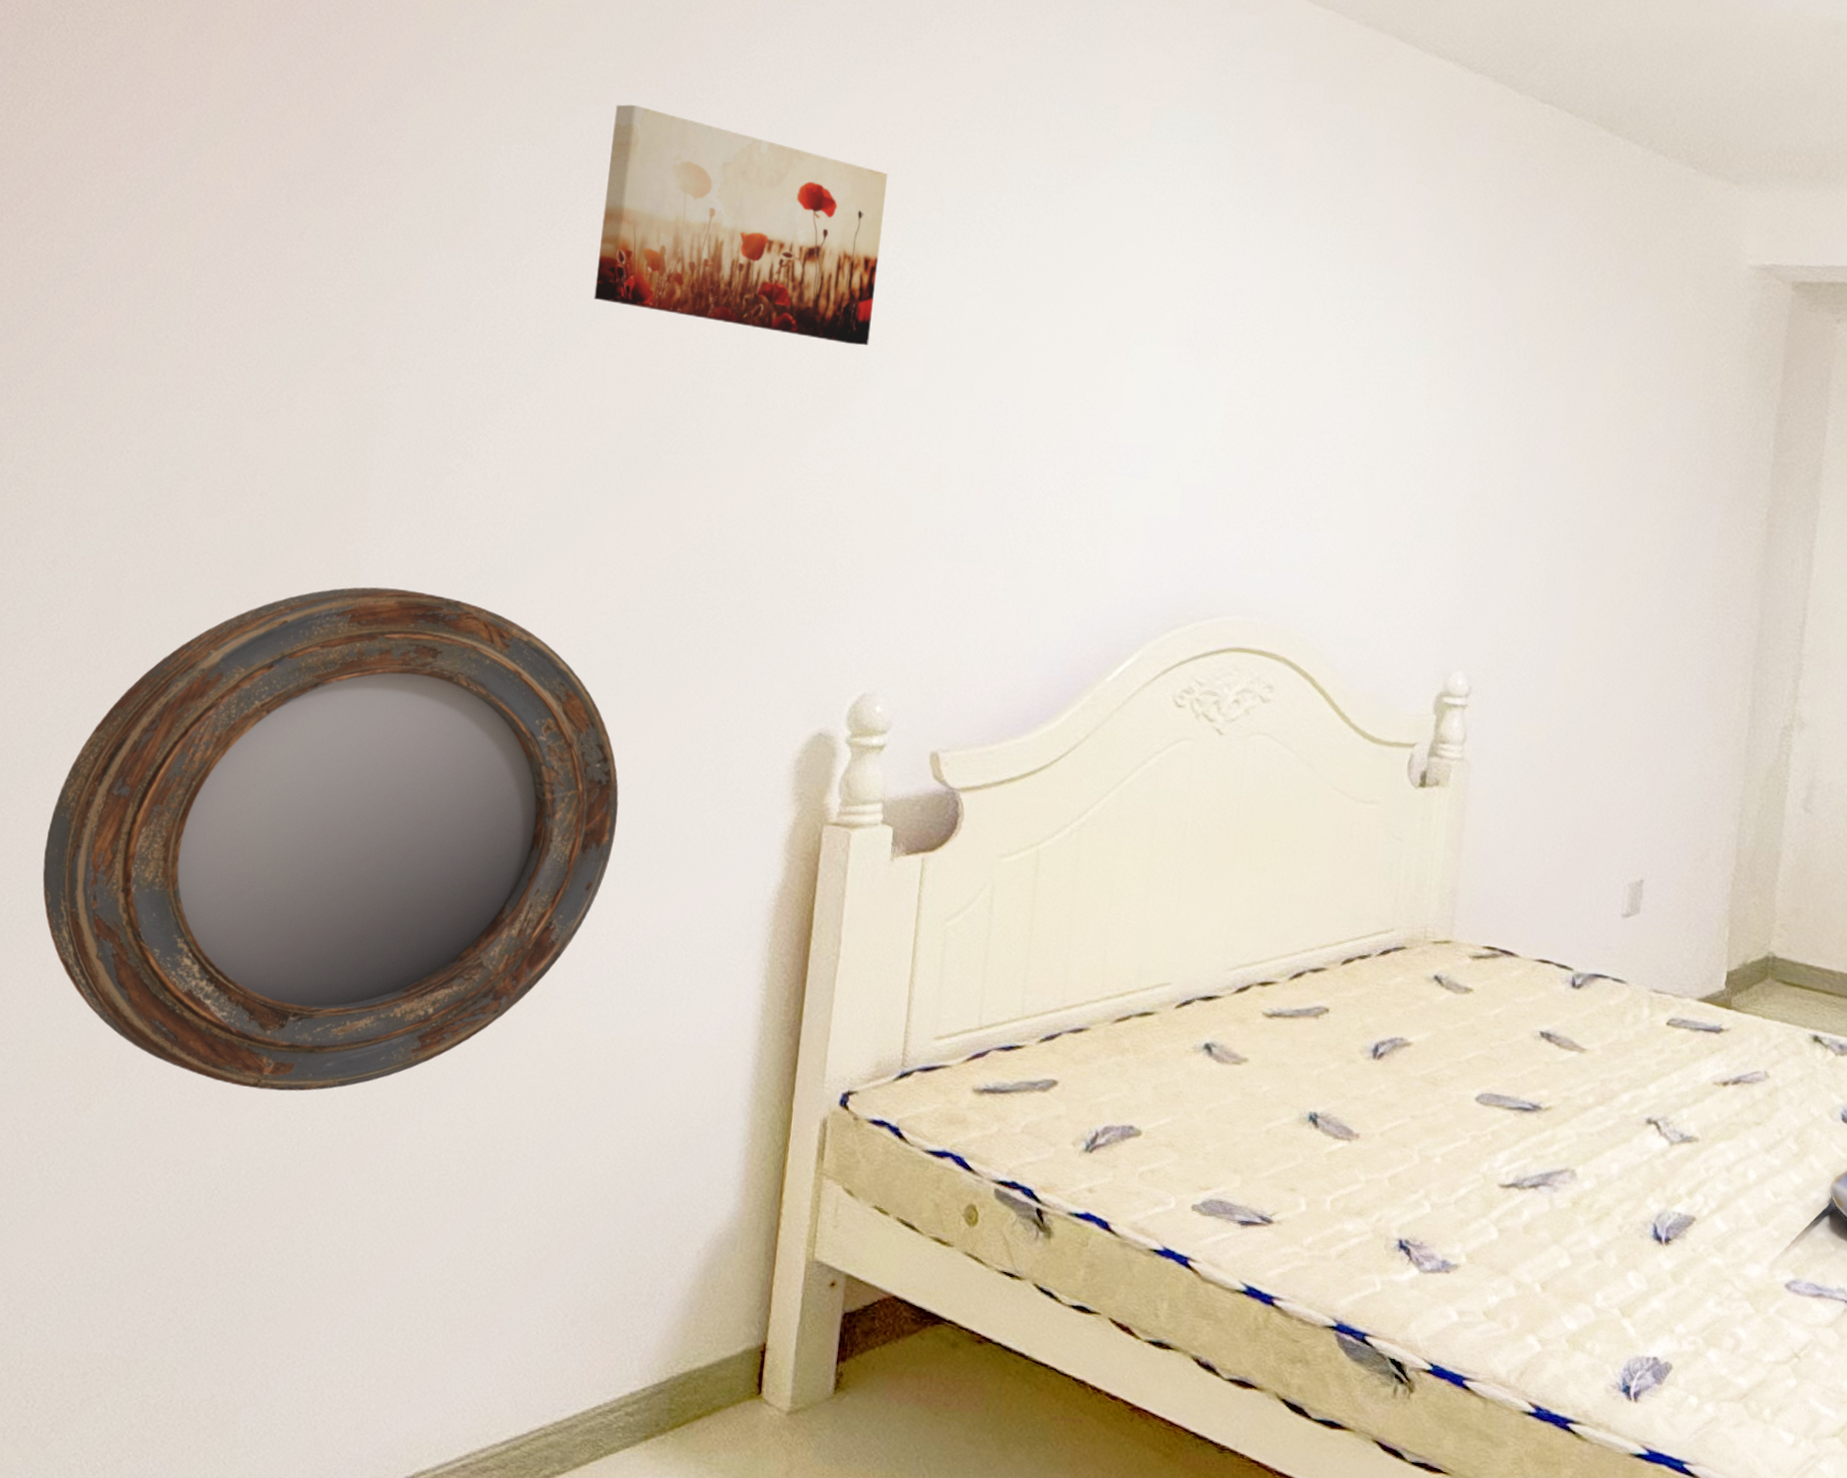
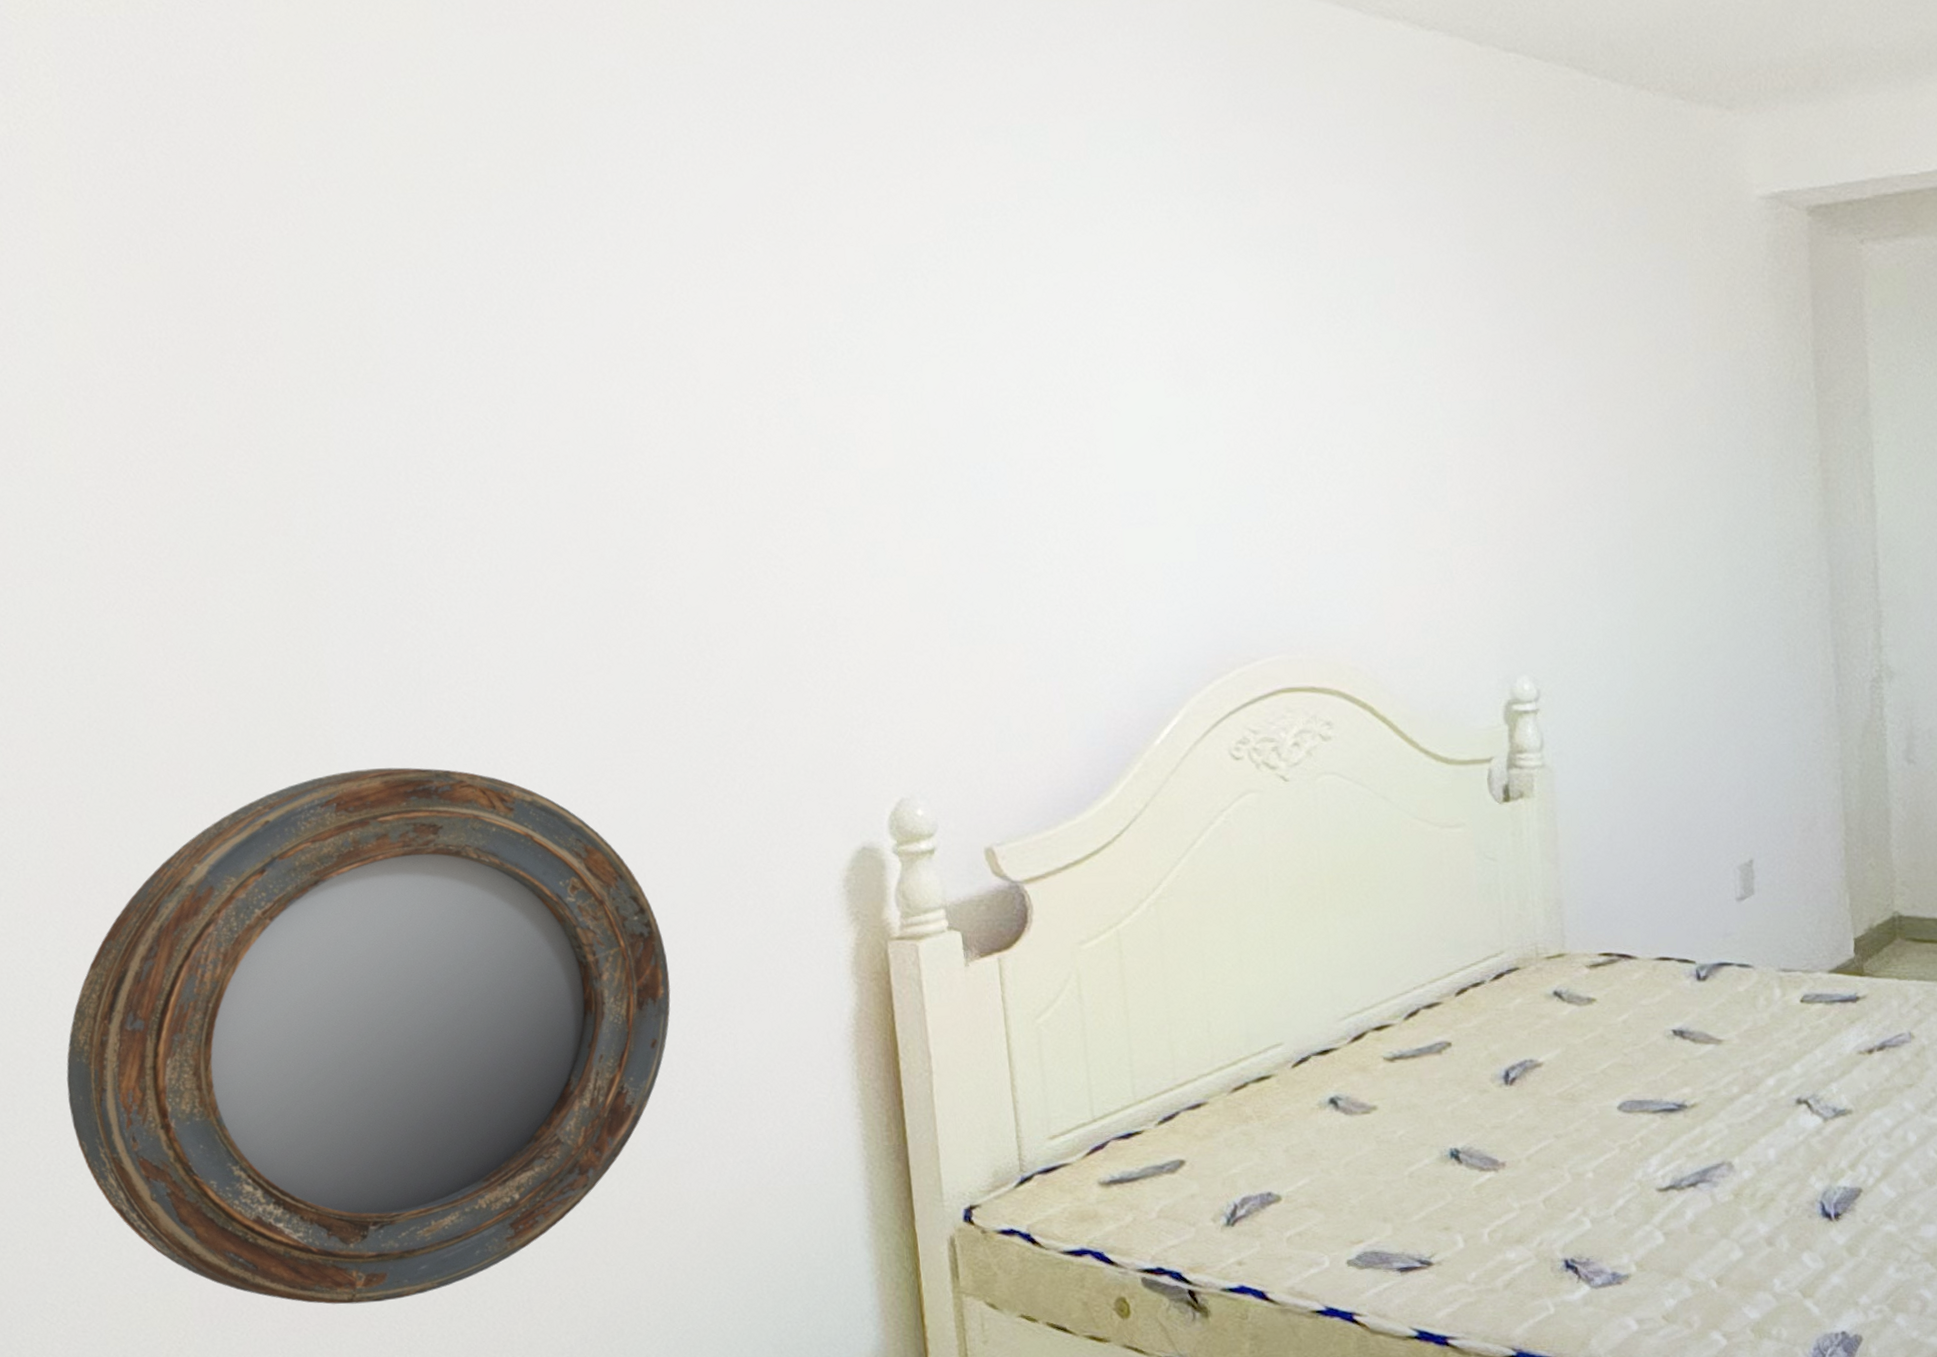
wall art: present [594,104,888,346] -> none [497,205,829,432]

